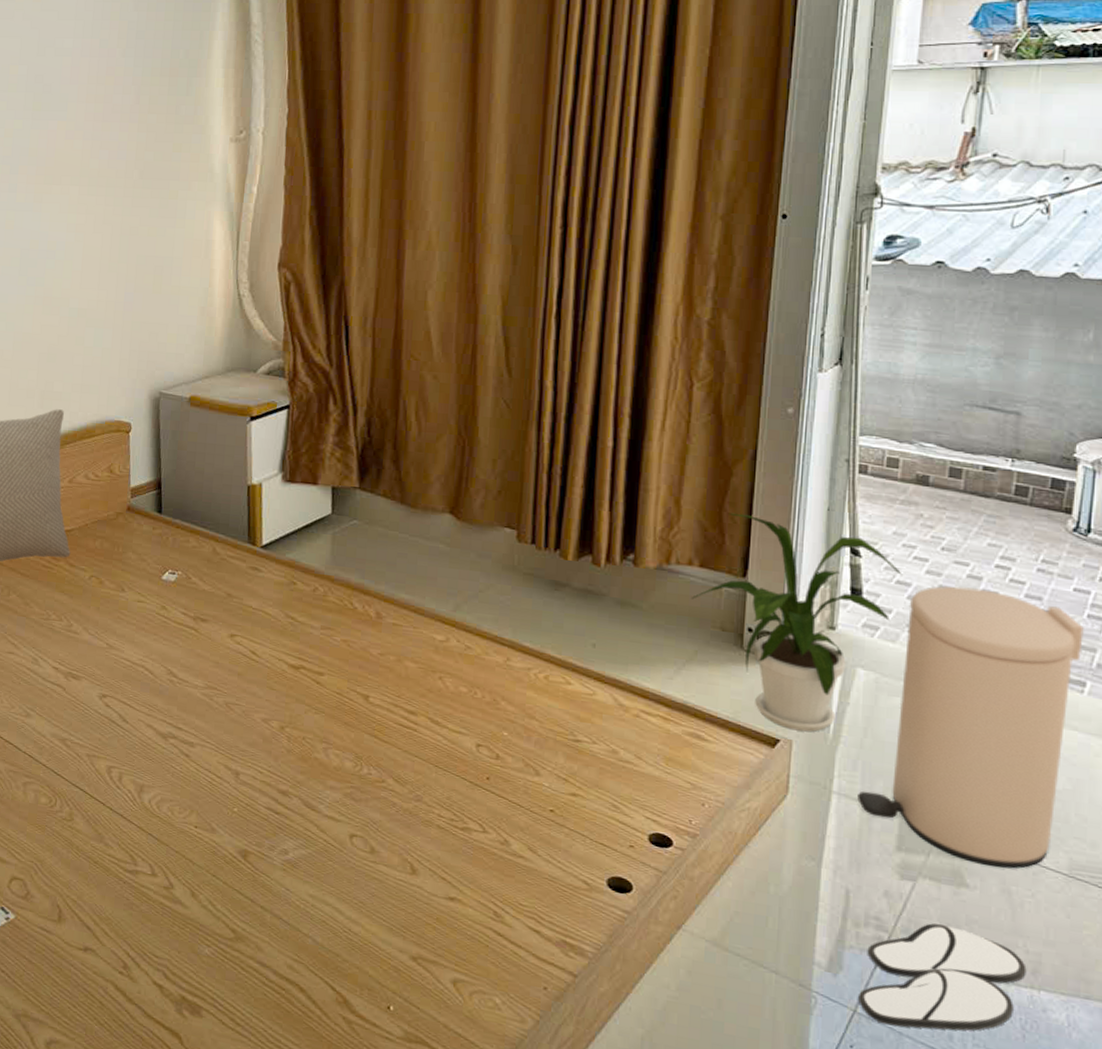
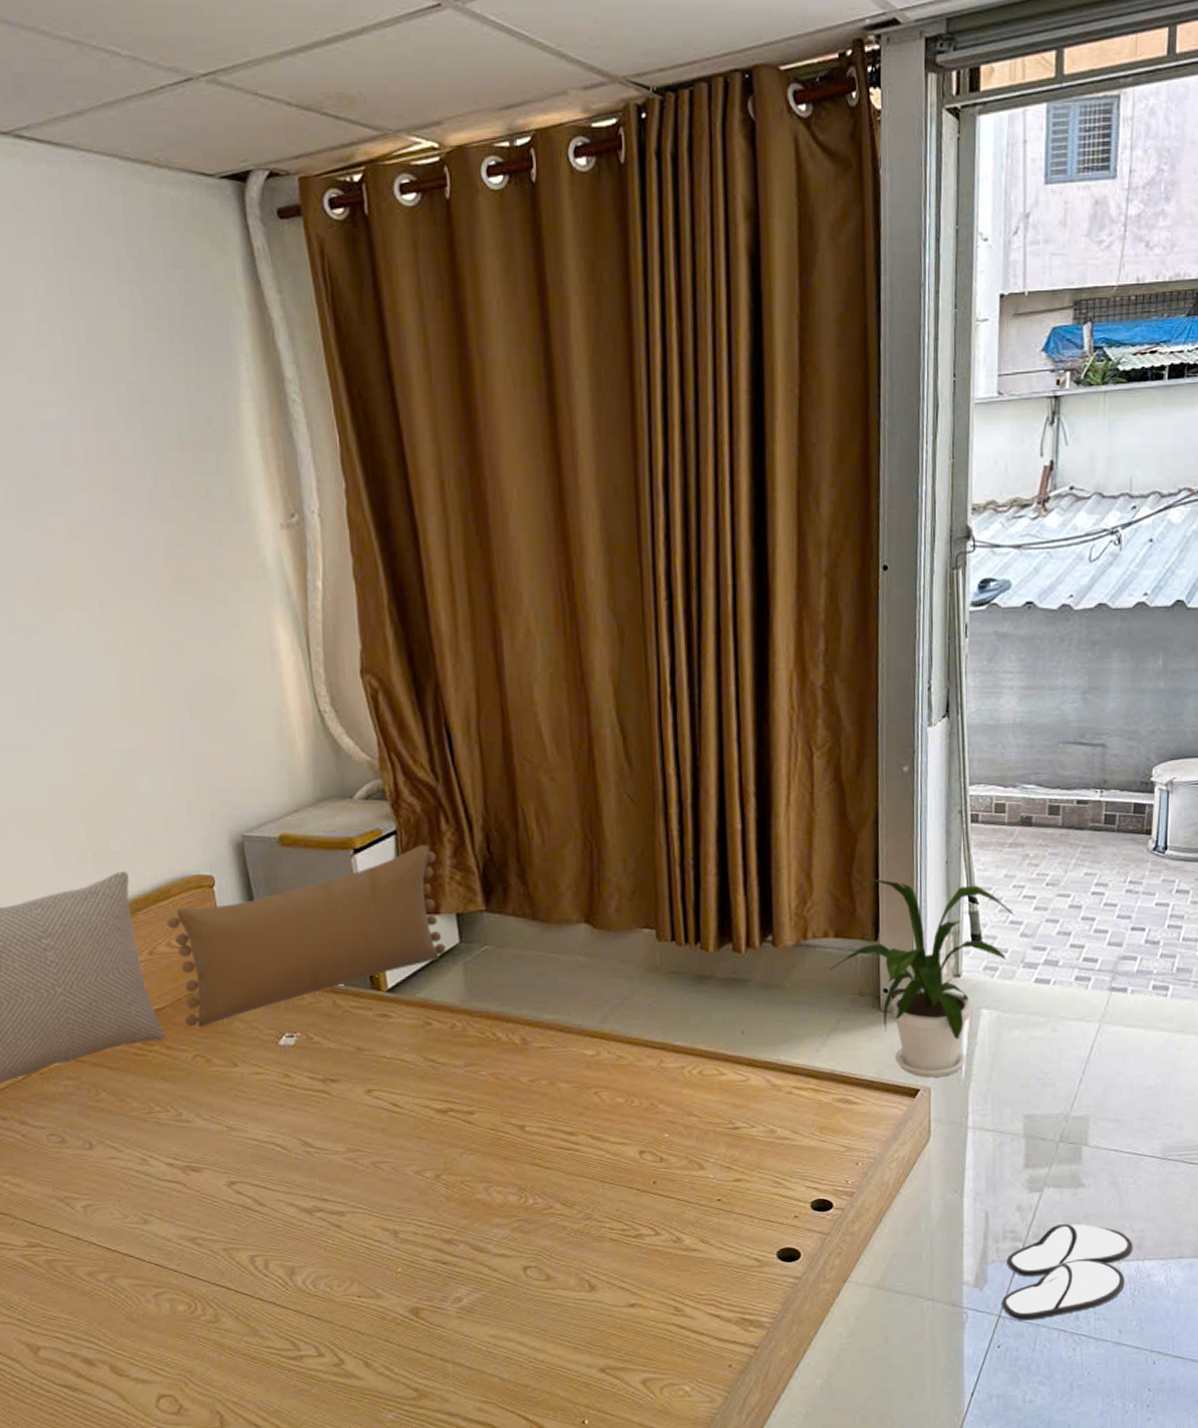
pillow: none [87,420,322,552] -> present [167,844,446,1027]
pedal bin: present [857,585,1084,869] -> none [990,916,1165,1165]

